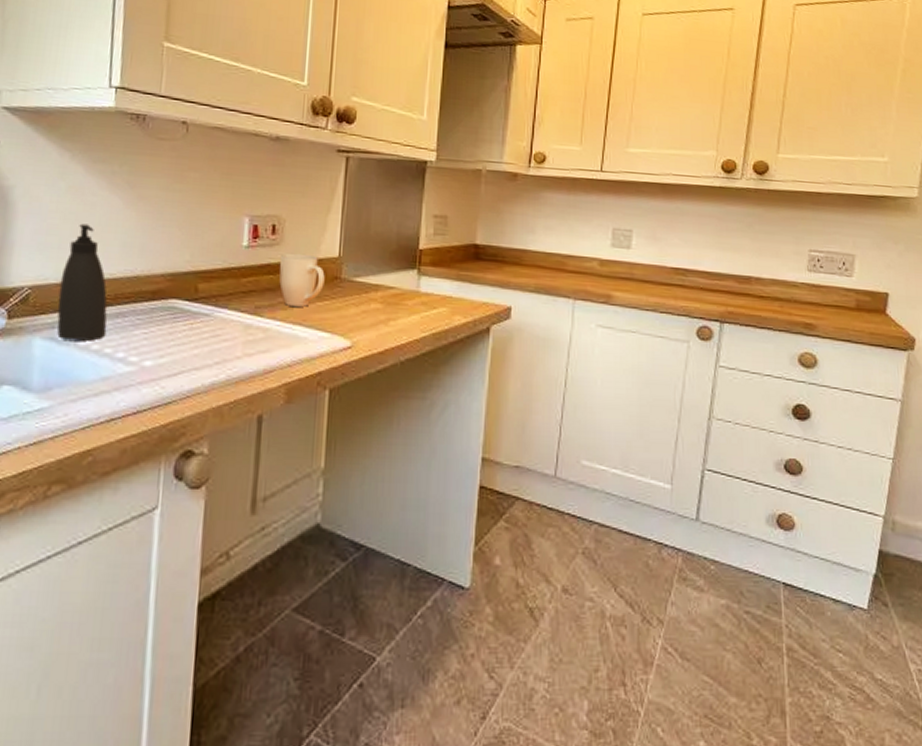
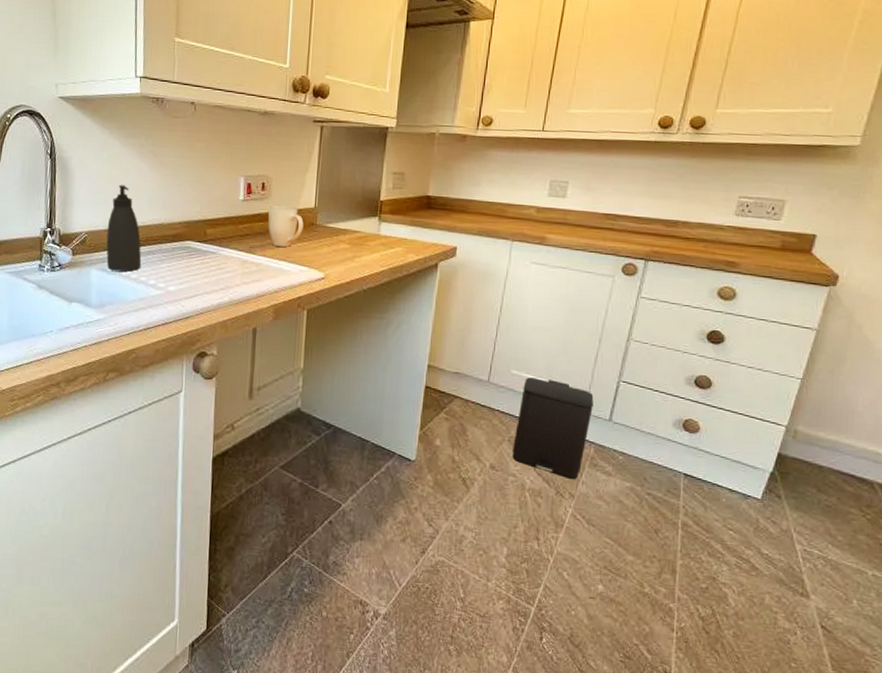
pedal bin: none [588,469,677,599] -> present [512,377,594,479]

